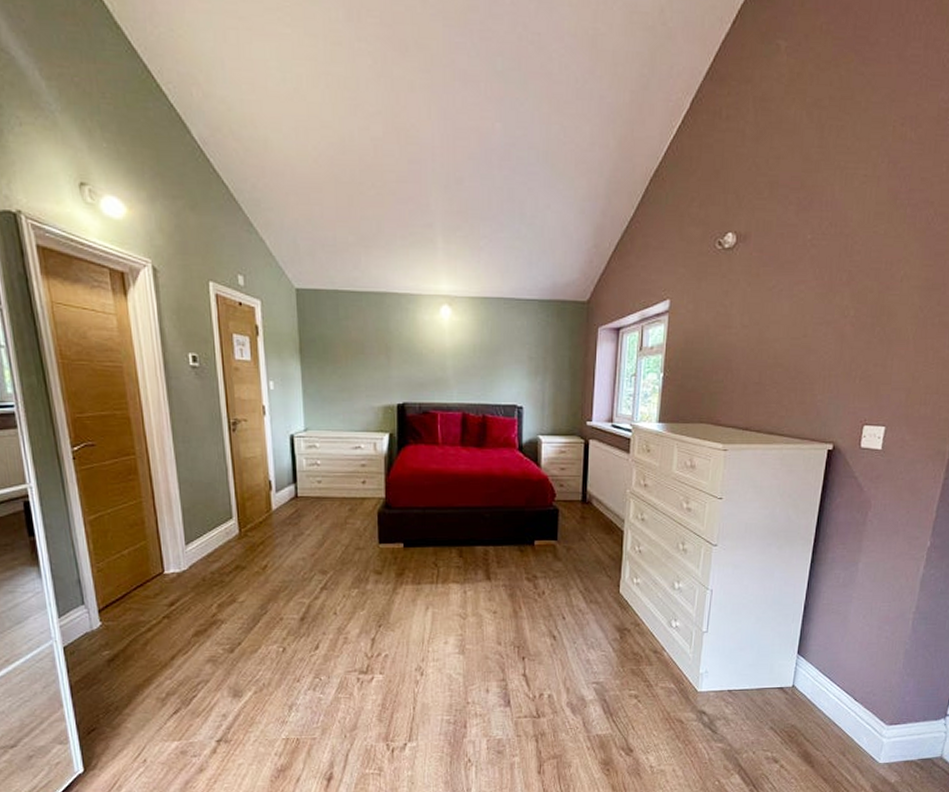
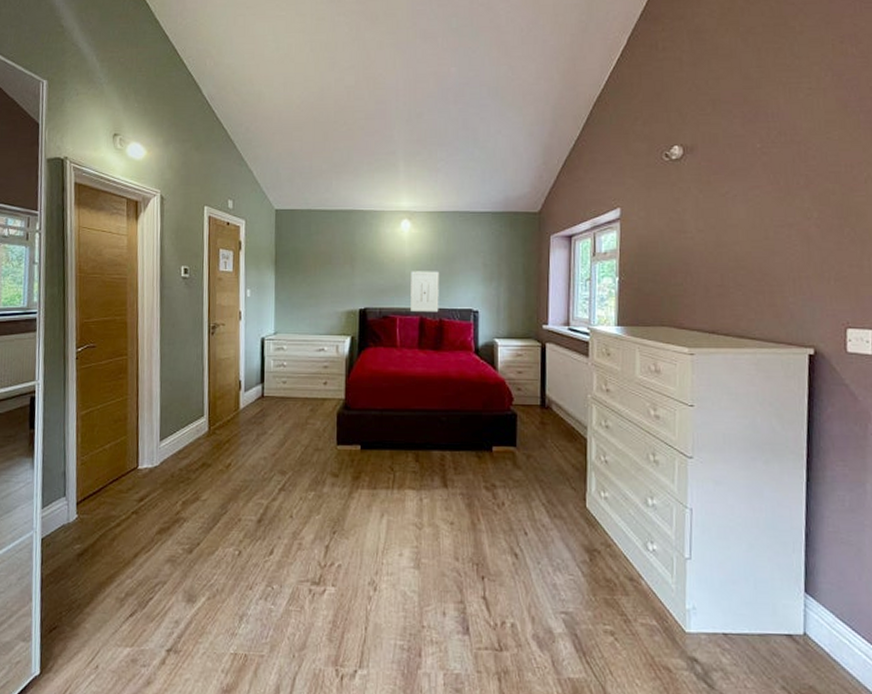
wall art: none [452,363,482,408] -> present [411,271,439,313]

